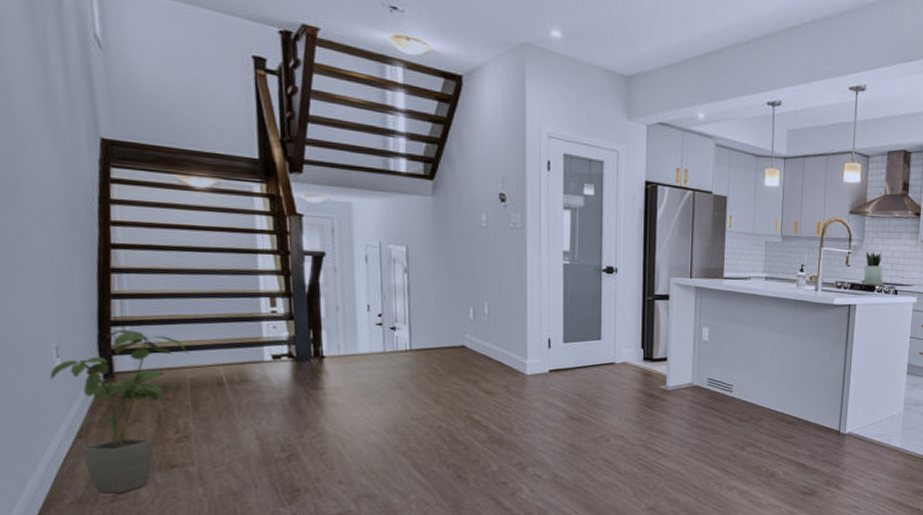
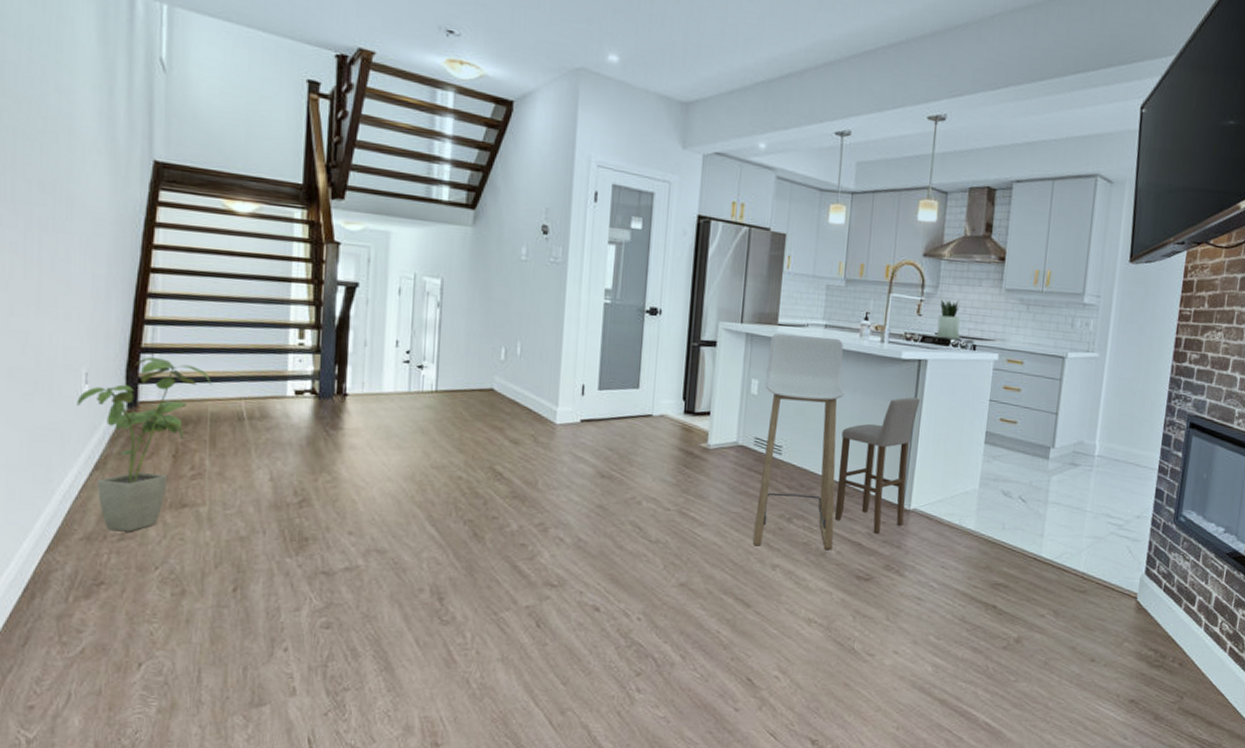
bar stool: none [710,285,786,472] -> present [752,333,846,550]
bar stool: none [781,338,851,455] -> present [834,397,920,533]

